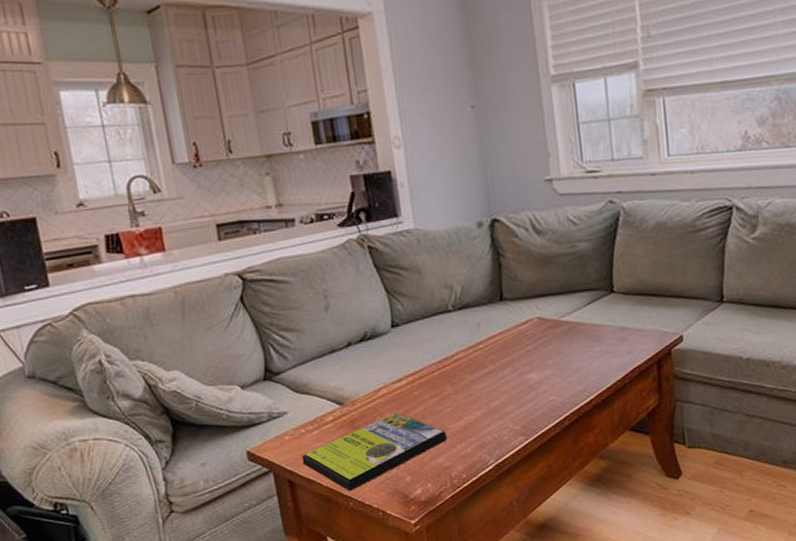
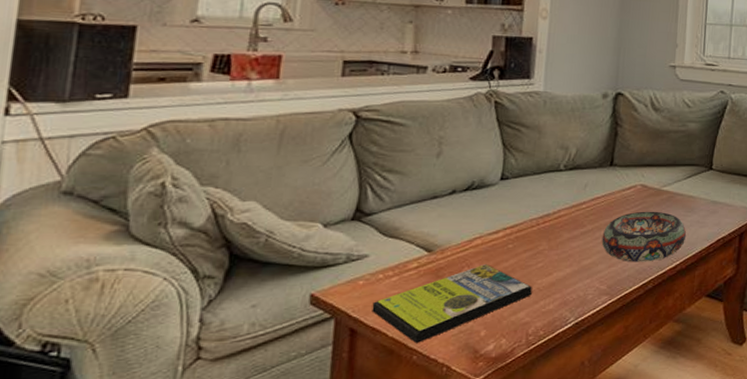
decorative bowl: none [506,344,597,401] -> present [601,211,687,262]

